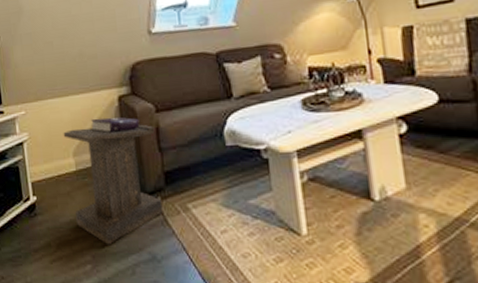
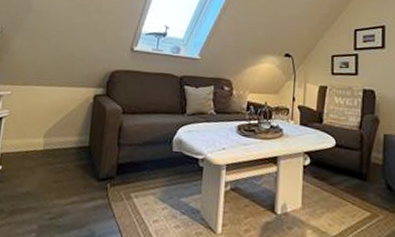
lectern: present [63,116,163,245] -> none [32,109,118,219]

